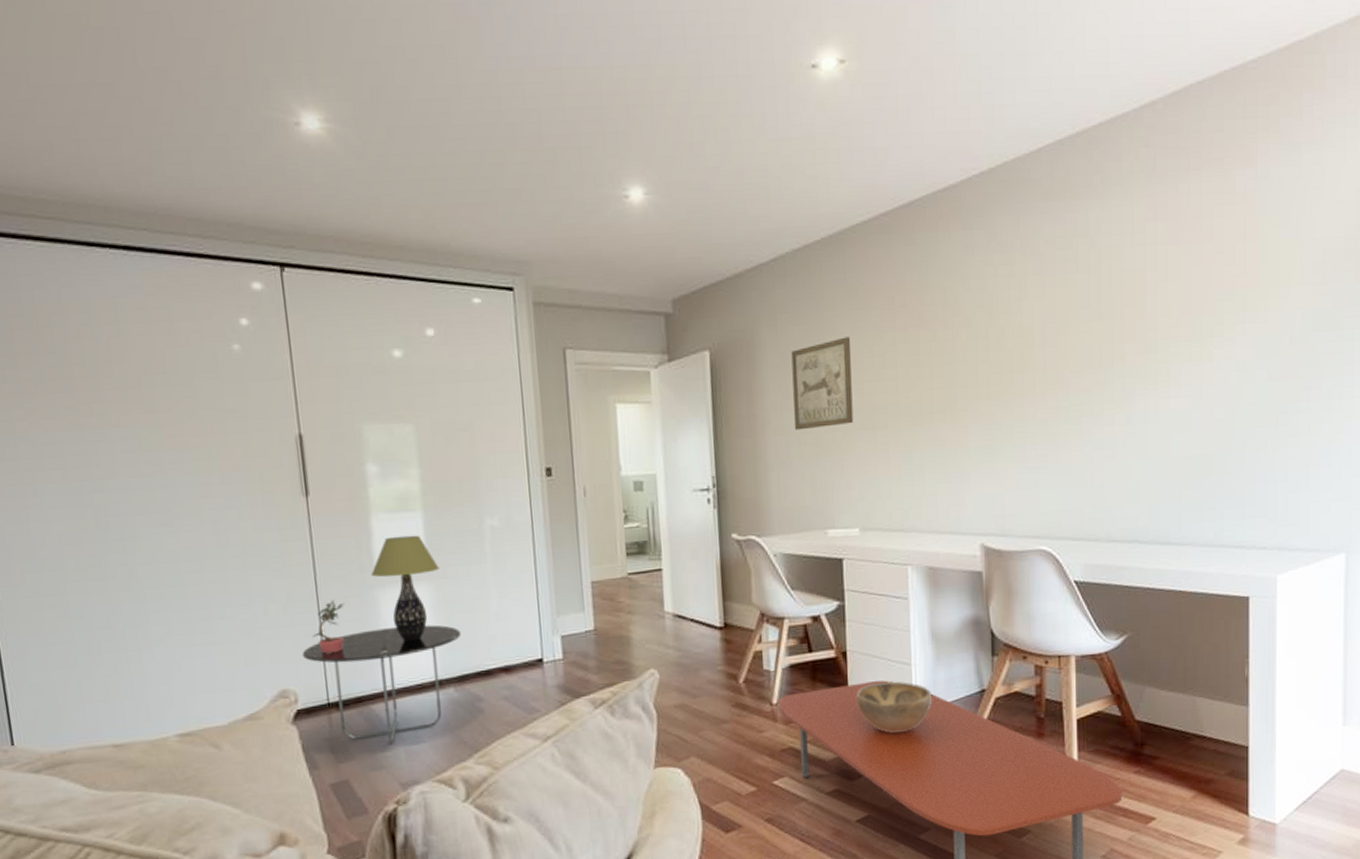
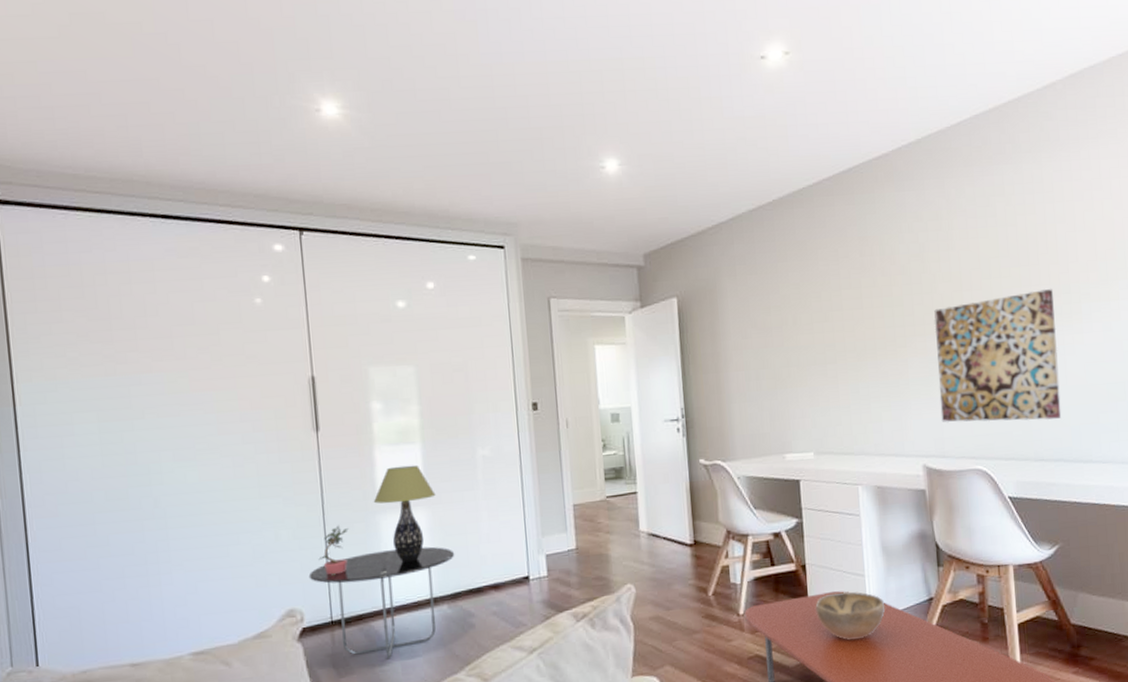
wall art: present [791,337,854,431] -> none [749,284,806,366]
wall art: none [1000,345,1139,498] -> present [934,288,1062,423]

